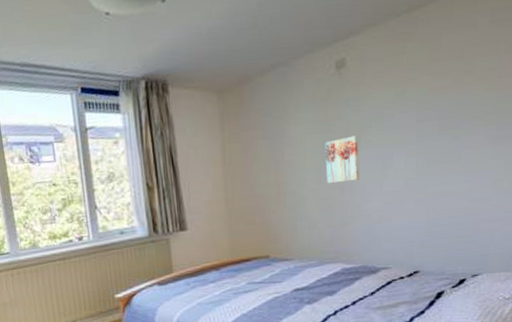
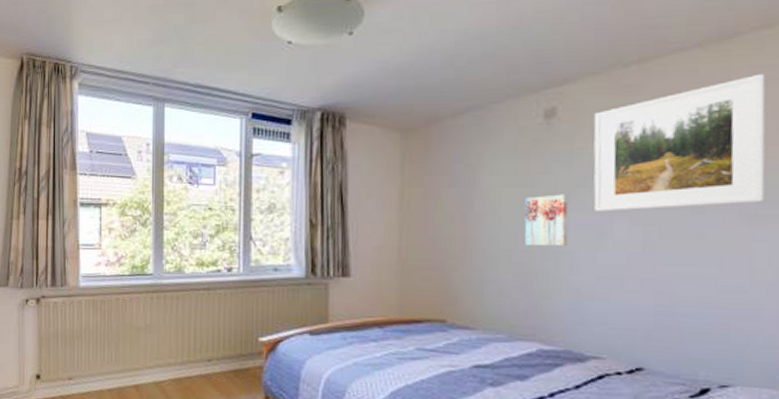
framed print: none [375,14,503,148] -> present [593,73,766,212]

